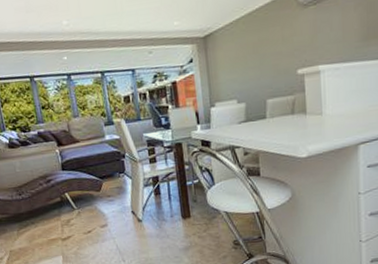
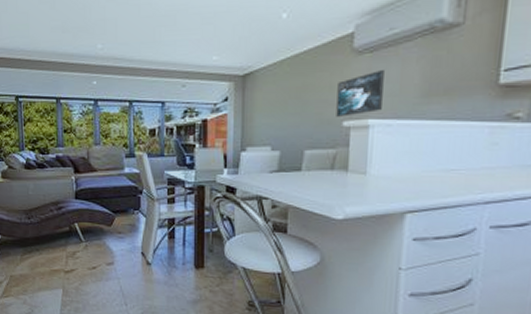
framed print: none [289,20,329,66] -> present [336,70,384,117]

